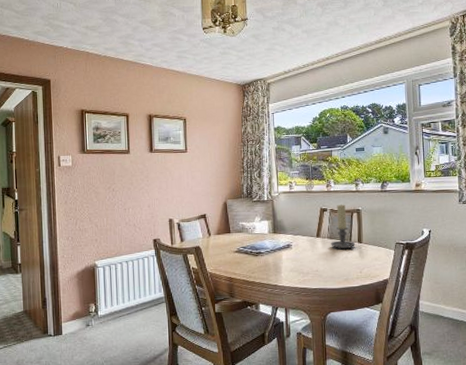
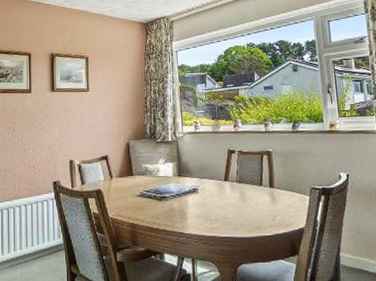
candle holder: present [331,204,356,249] -> none [240,145,267,195]

